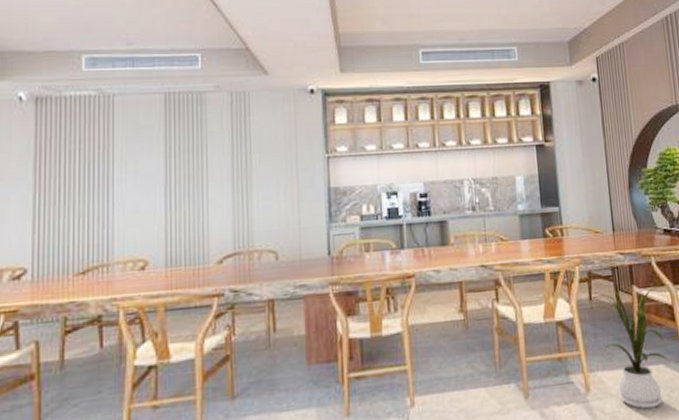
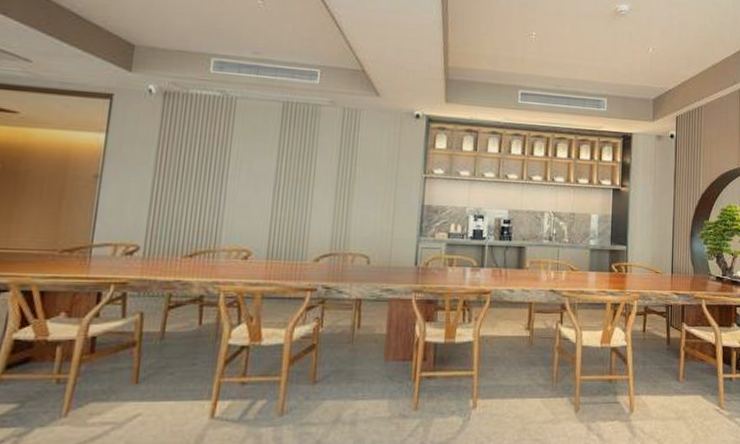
house plant: present [601,286,669,409] -> none [651,326,709,433]

